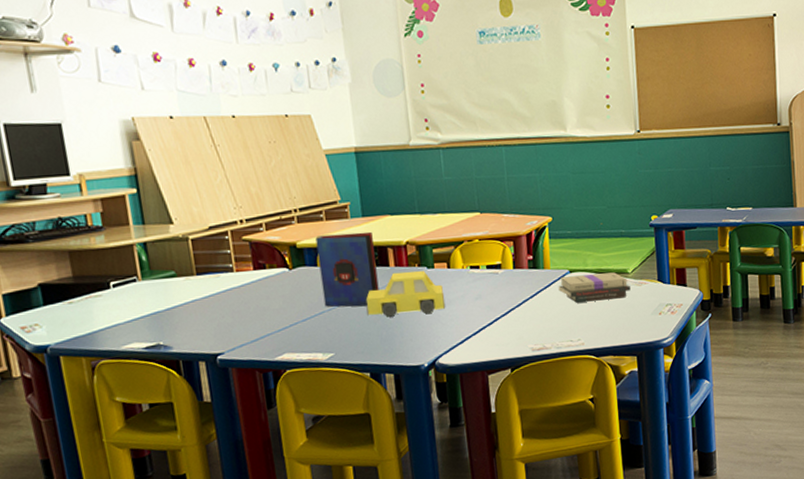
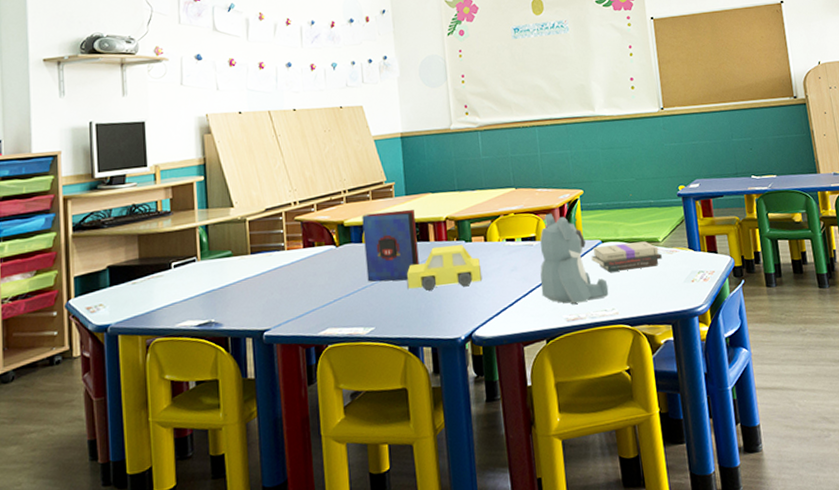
stuffed animal: none [505,240,575,334] -> present [540,213,609,304]

